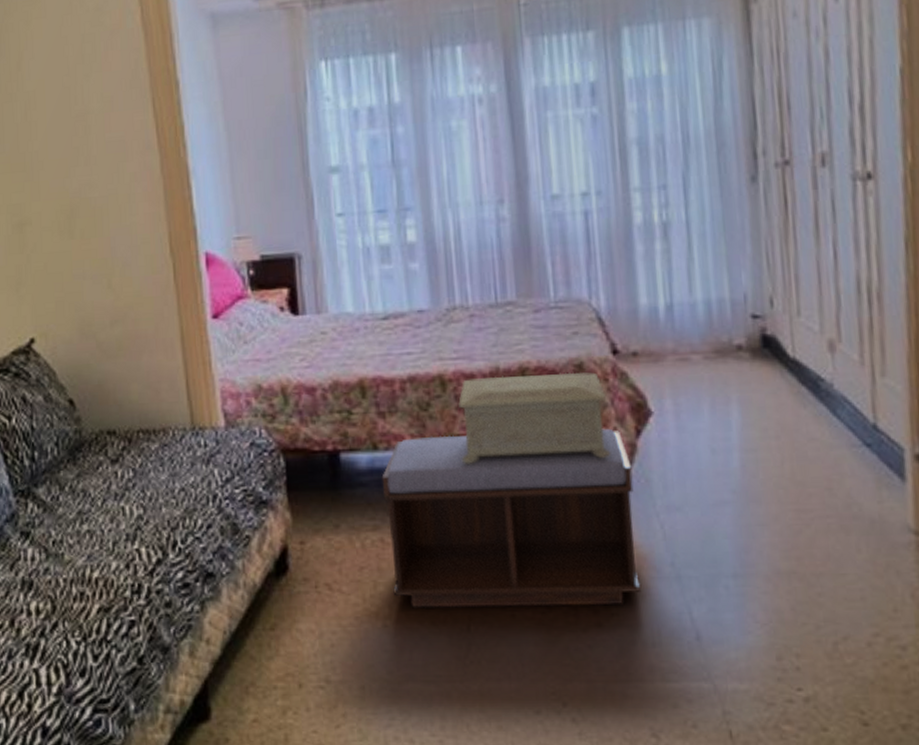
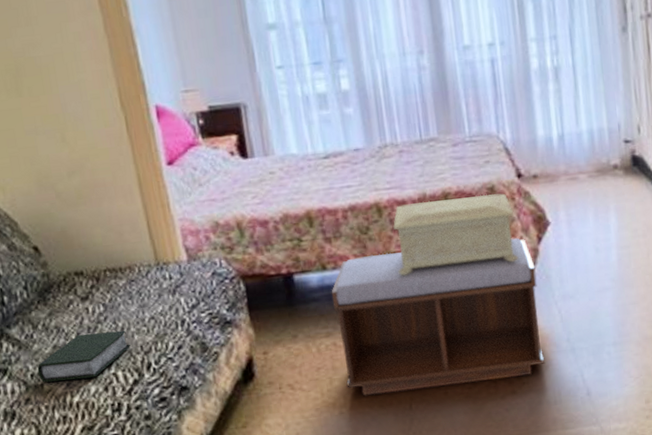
book: none [59,500,157,552] -> present [37,330,131,383]

